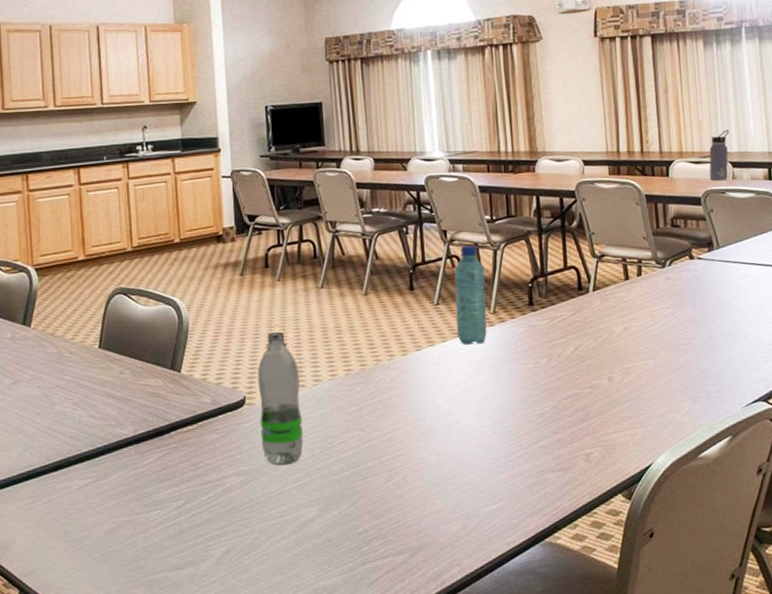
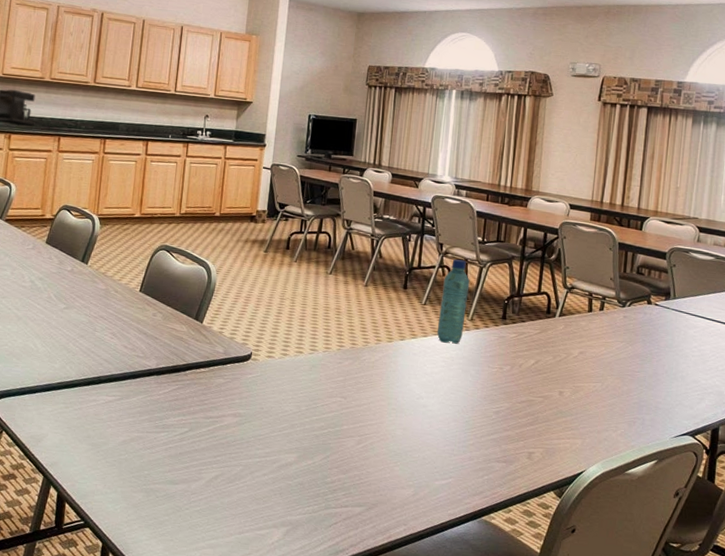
bottle: present [257,331,303,466] -> none [258,303,300,415]
water bottle: present [709,129,730,181] -> none [677,198,702,242]

